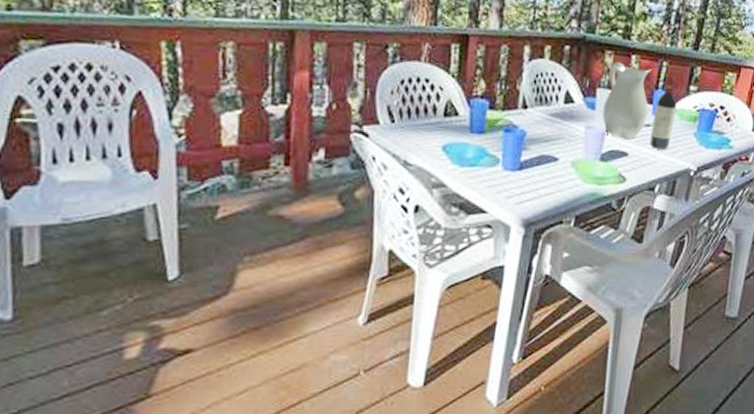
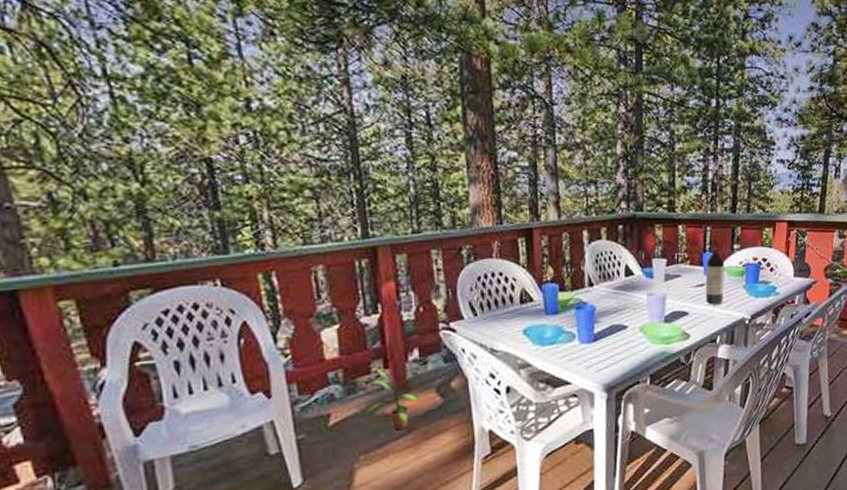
potted plant: none [255,163,319,235] -> present [364,368,420,431]
pitcher: present [602,61,652,139] -> none [659,232,701,300]

